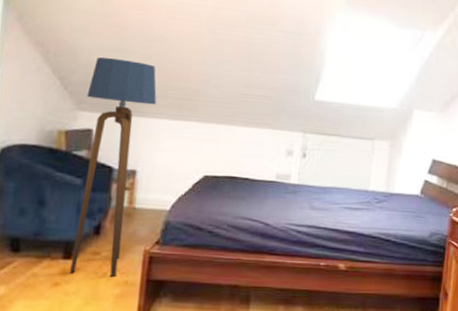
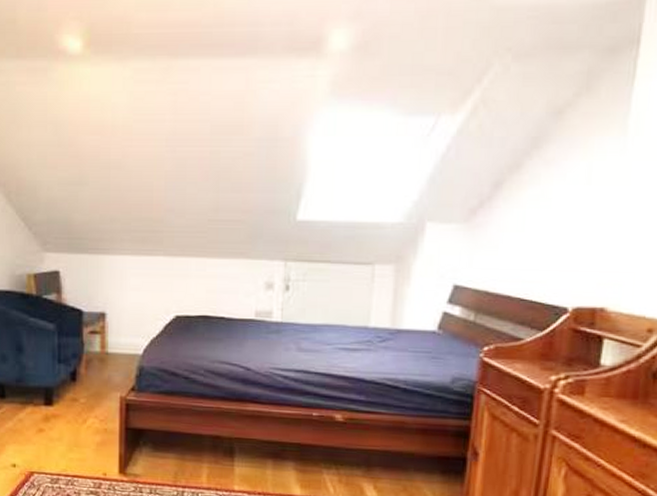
floor lamp: present [70,57,157,278] -> none [51,193,119,425]

